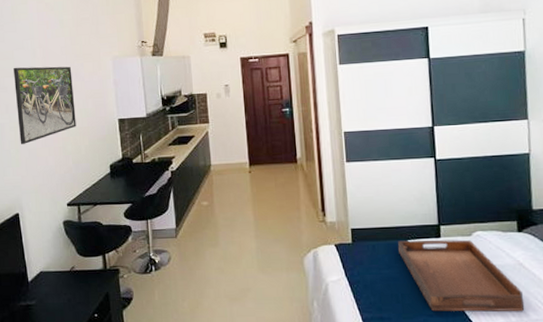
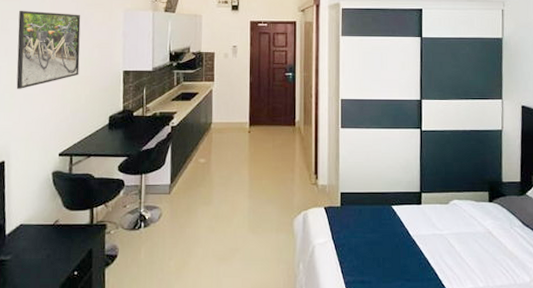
serving tray: present [398,239,525,312] -> none [383,206,492,278]

